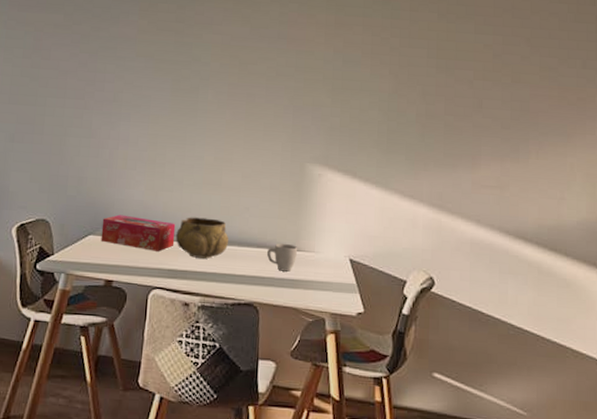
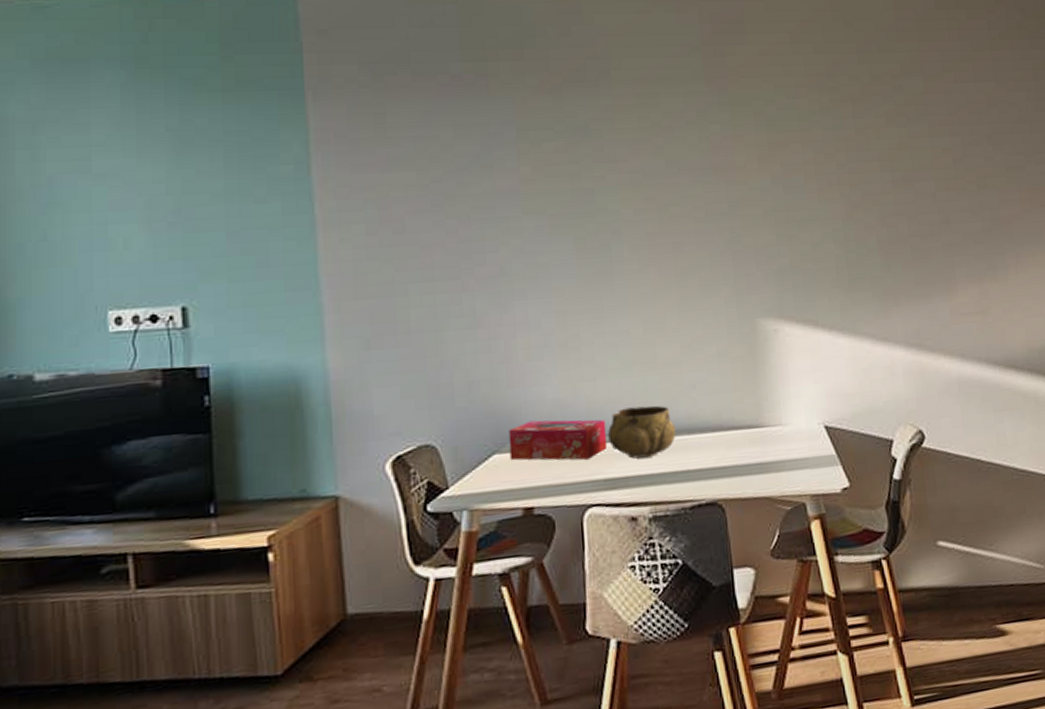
mug: present [266,244,298,272] -> none [724,421,762,456]

